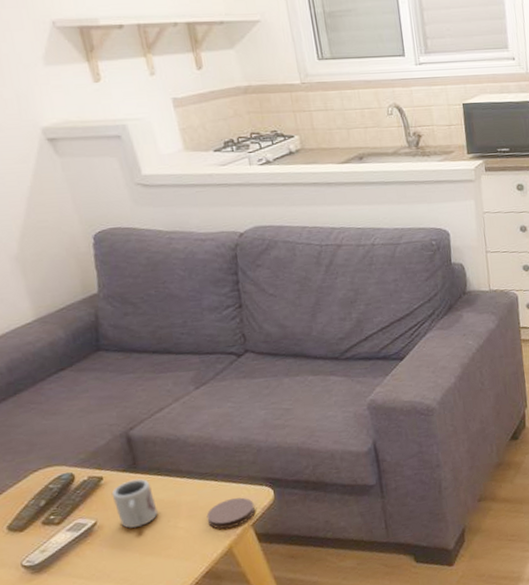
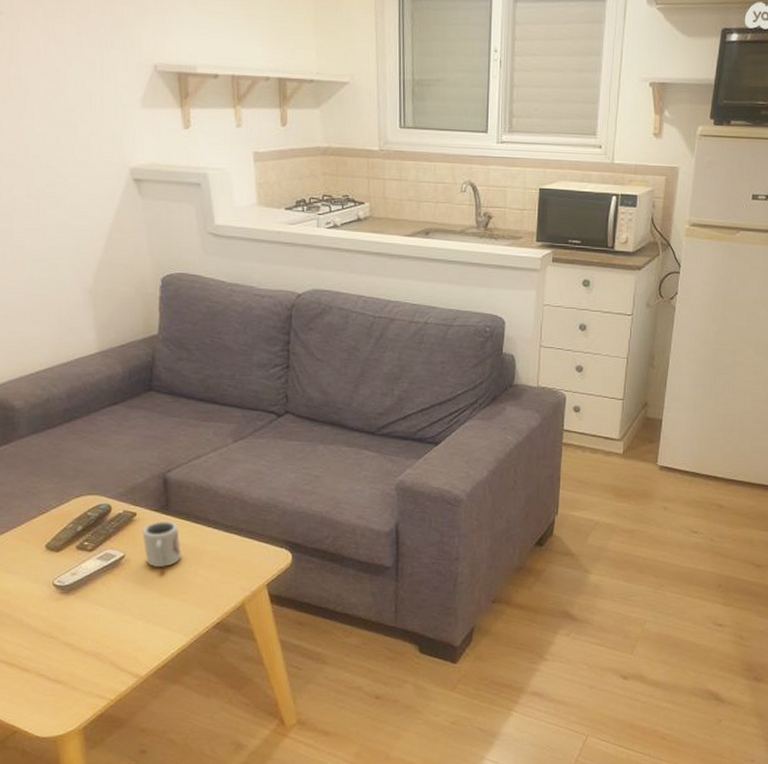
coaster: present [206,497,255,529] -> none [225,556,272,584]

